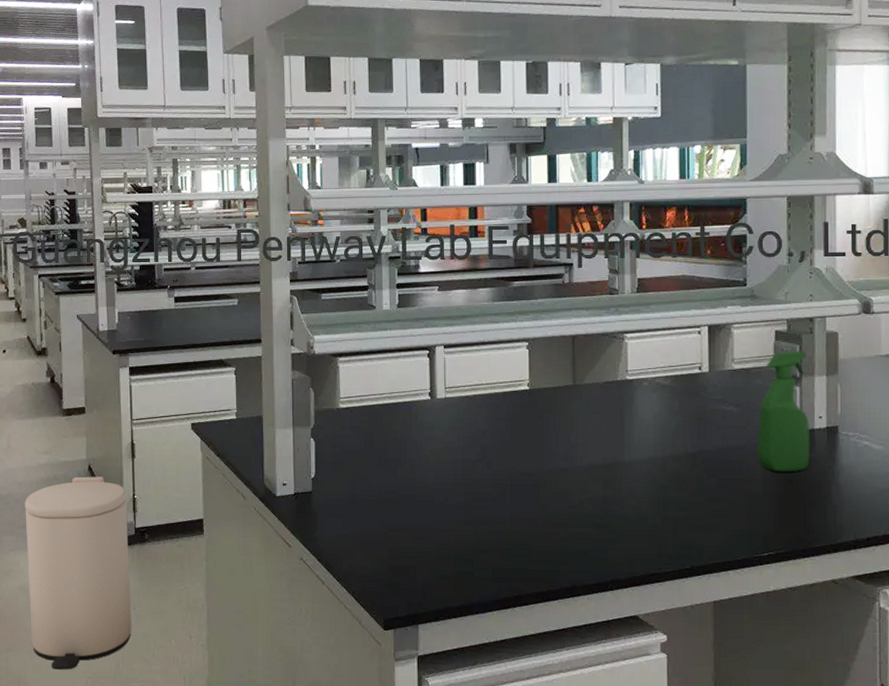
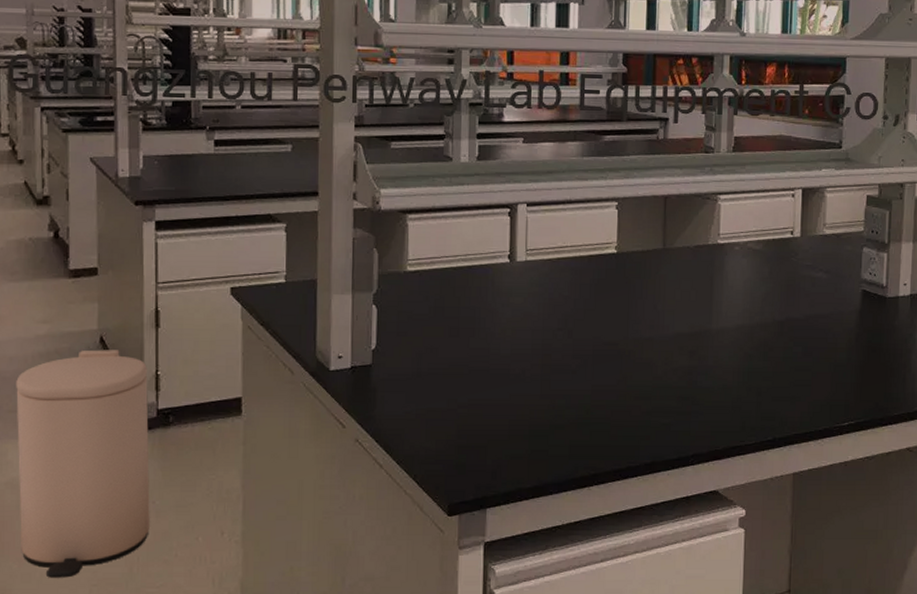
spray bottle: present [757,351,811,473] -> none [843,216,896,340]

